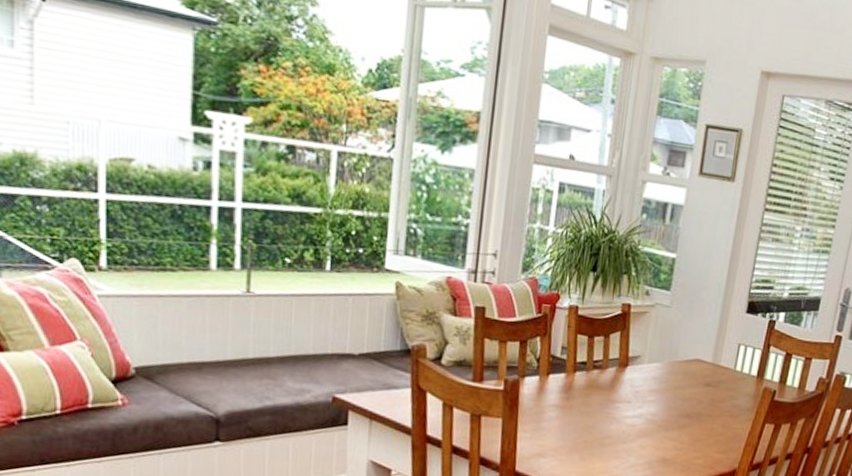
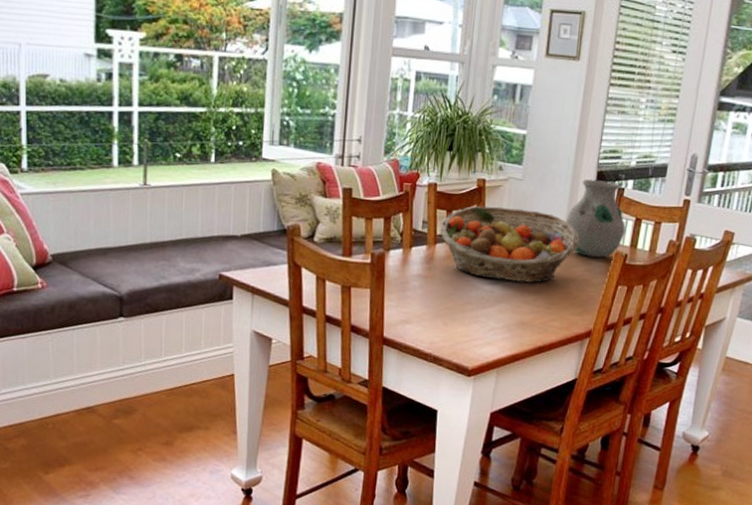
fruit basket: none [579,333,728,418] -> present [439,206,580,283]
vase: none [714,309,776,393] -> present [566,179,626,258]

